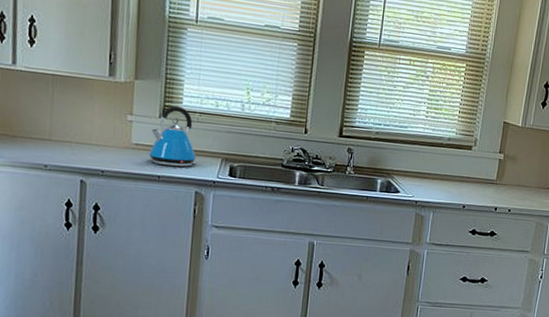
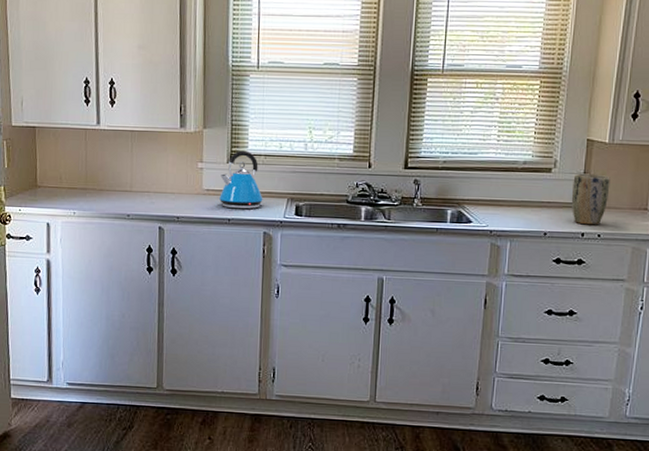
plant pot: none [487,152,521,201] -> present [571,173,610,225]

